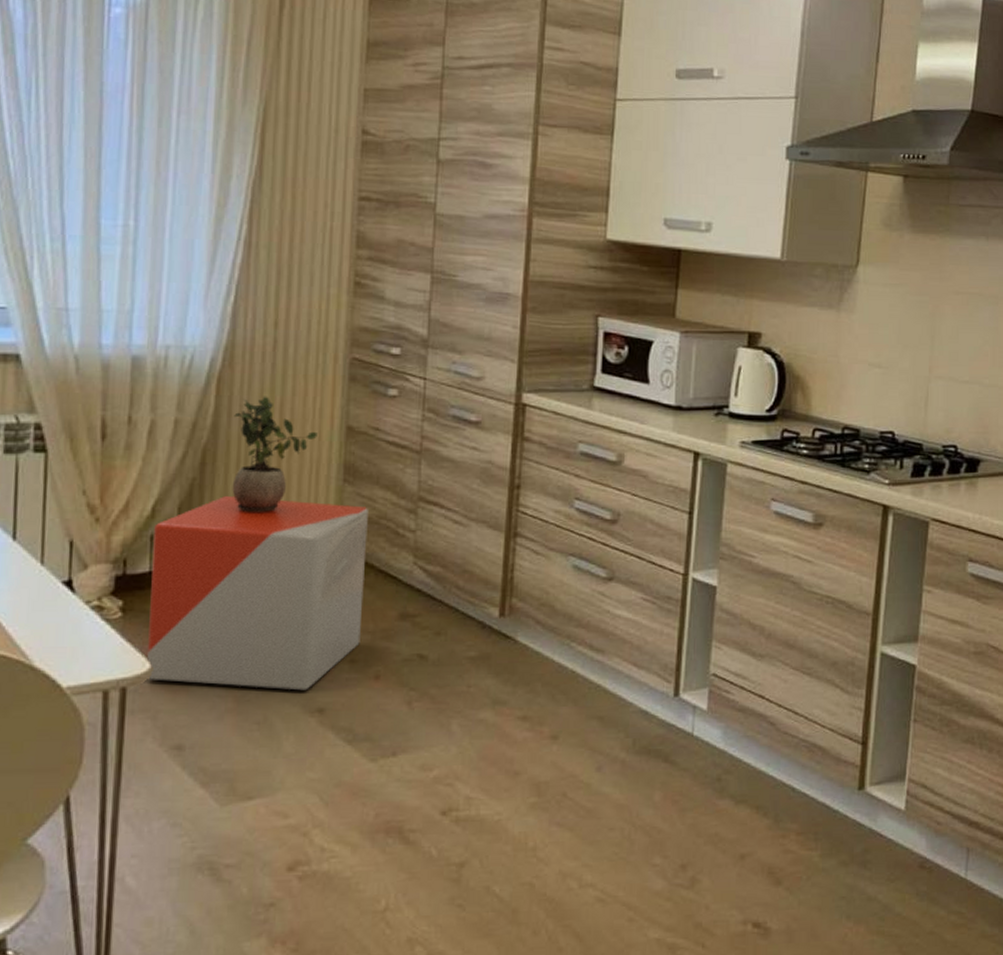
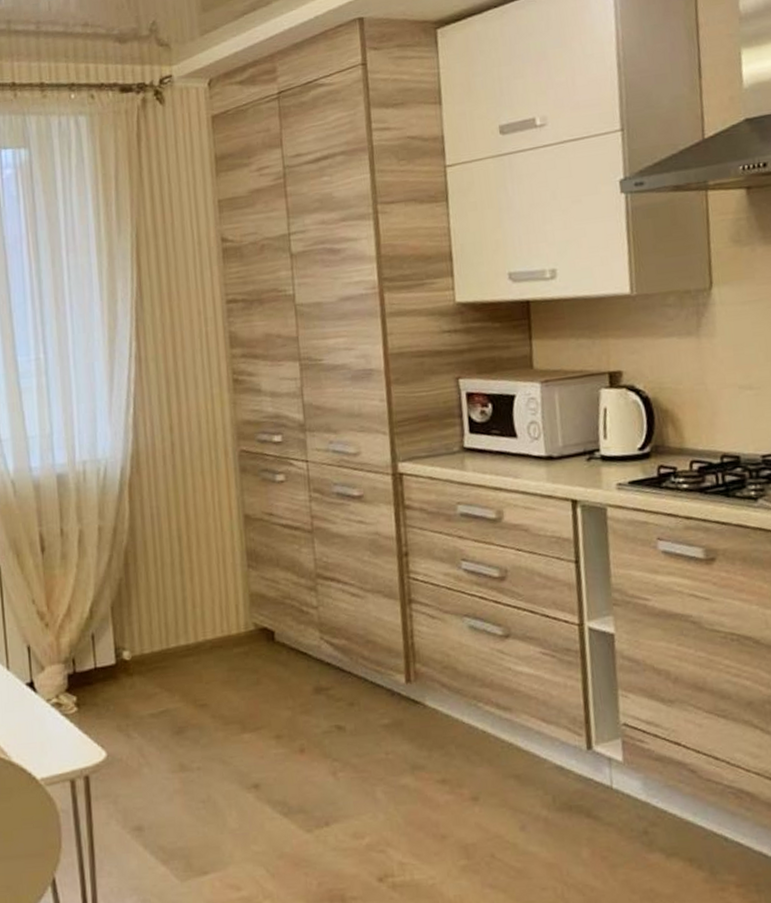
stool: present [147,496,368,691] -> none [94,588,283,769]
potted plant: present [232,396,317,513] -> none [147,495,220,606]

